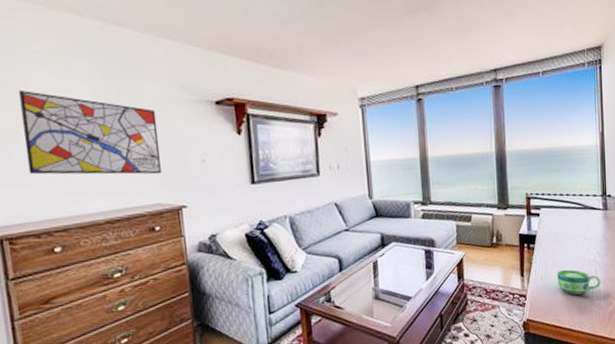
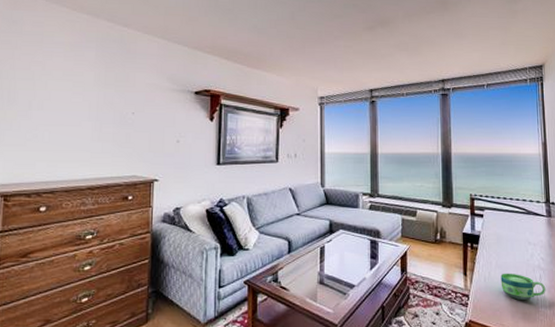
wall art: present [19,89,161,175] -> none [32,72,144,150]

